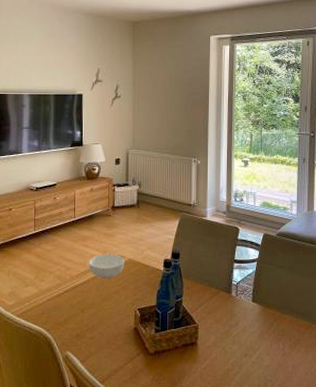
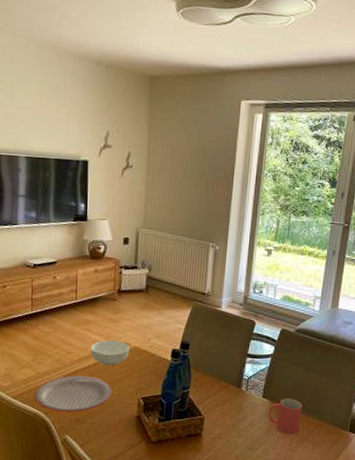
plate: none [37,290,110,329] -> present [34,375,113,413]
mug: none [259,301,291,339] -> present [268,398,303,435]

